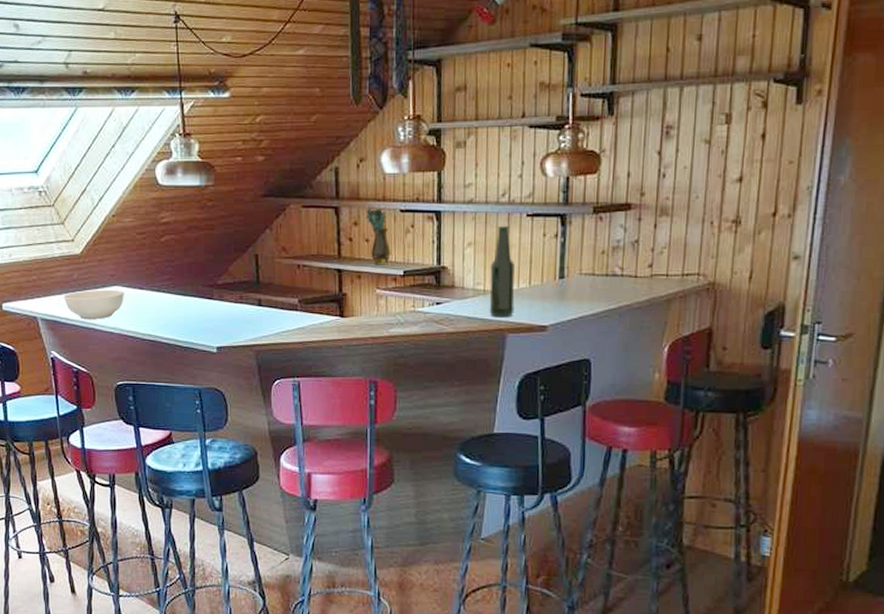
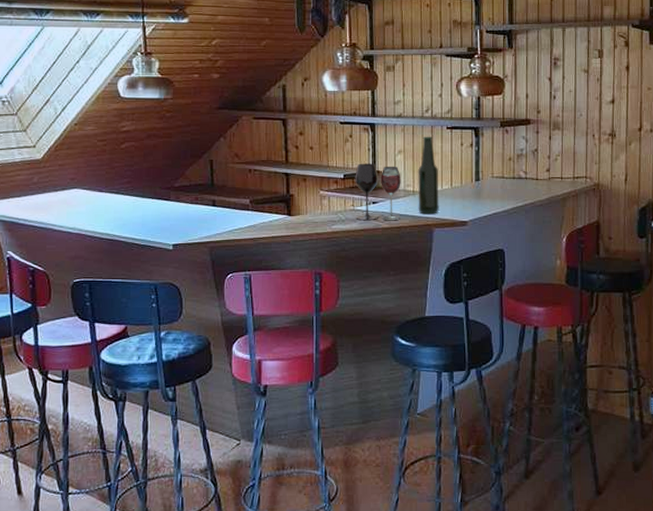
bowl: present [64,289,125,319] -> none [23,192,85,220]
vase: present [366,206,391,264] -> none [310,119,332,169]
wineglass: none [416,258,444,323] -> present [355,163,379,220]
wineglass: none [446,260,470,325] -> present [381,166,401,221]

